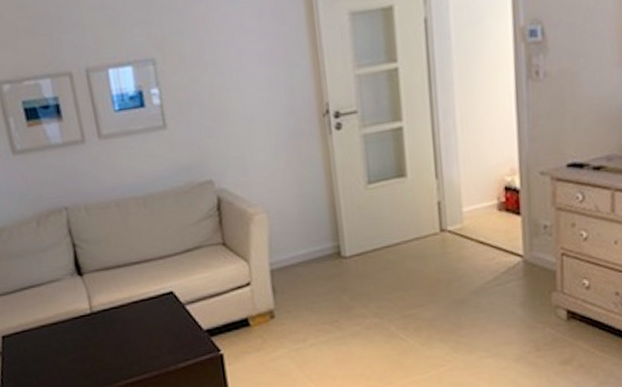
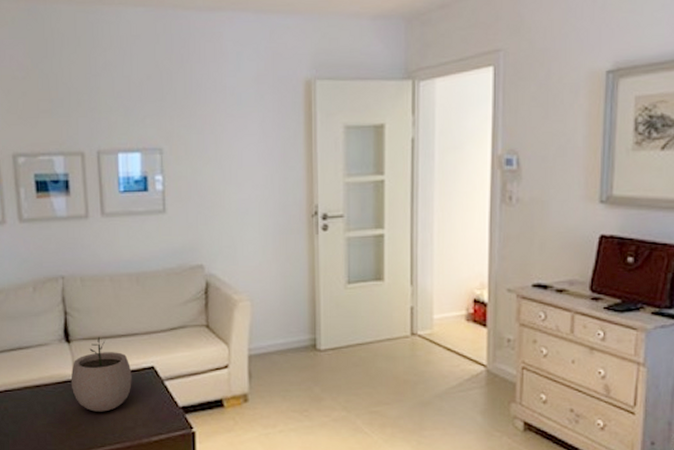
plant pot: none [87,267,152,344] -> present [70,337,132,412]

